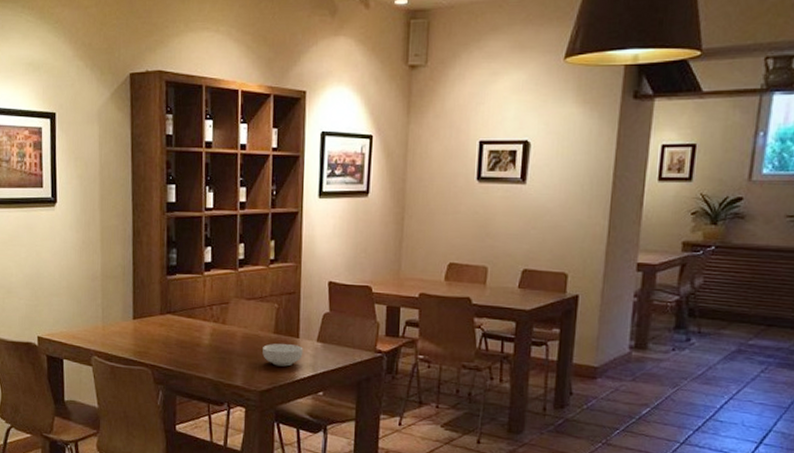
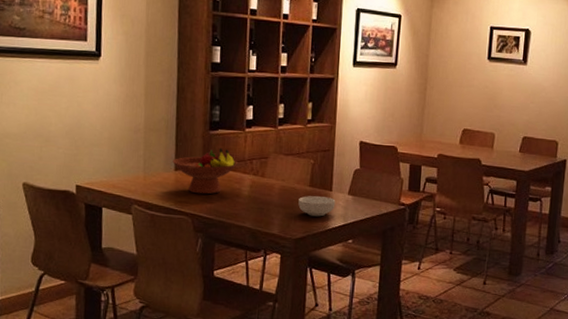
fruit bowl: none [130,294,198,344] -> present [172,148,239,195]

